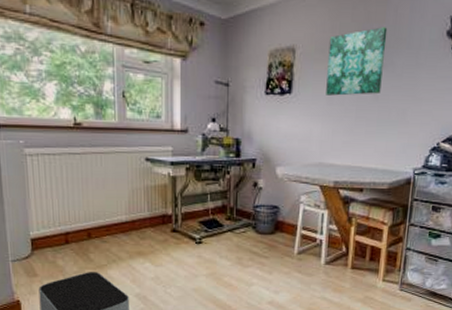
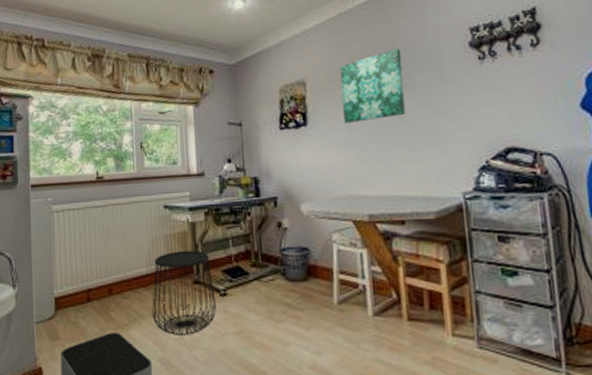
side table: none [130,201,191,275] -> present [152,250,216,335]

